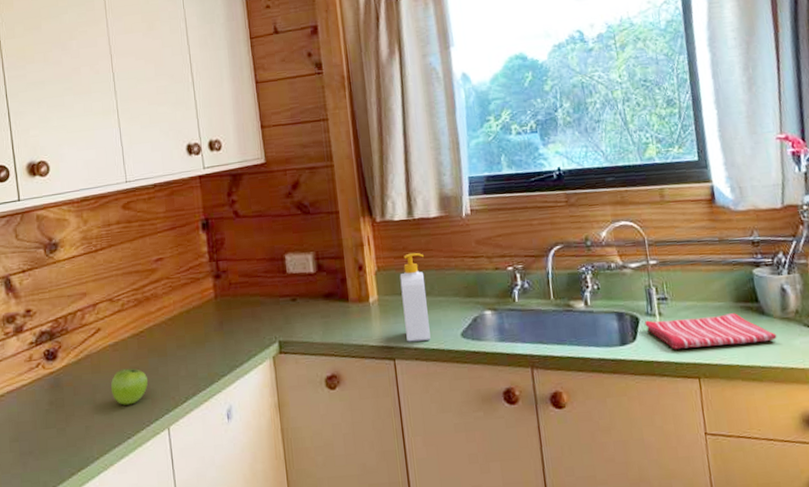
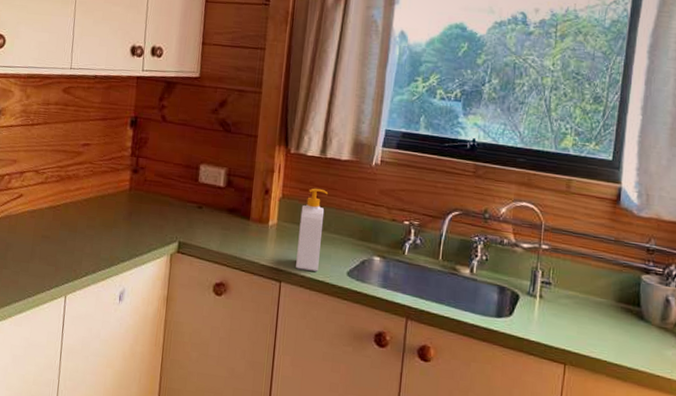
fruit: present [110,368,148,405] -> none [21,234,56,268]
dish towel: present [644,313,777,349] -> none [523,299,651,346]

